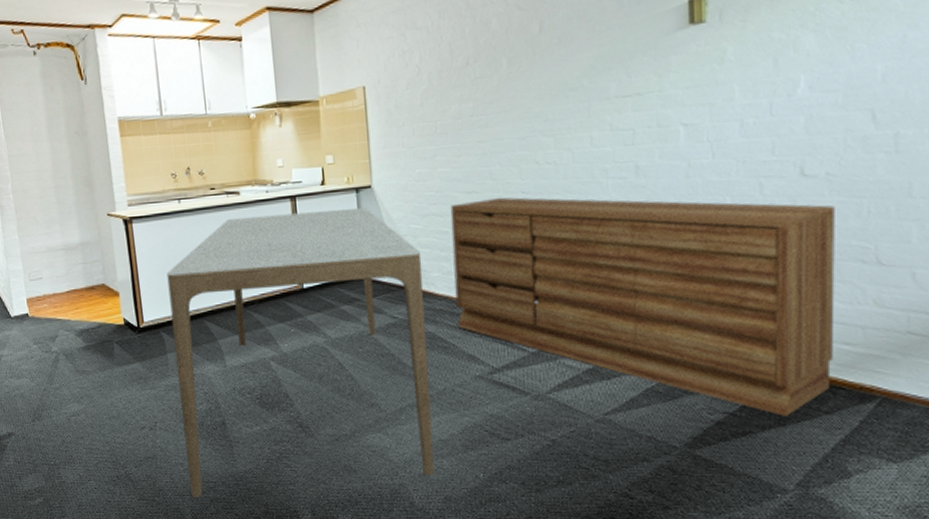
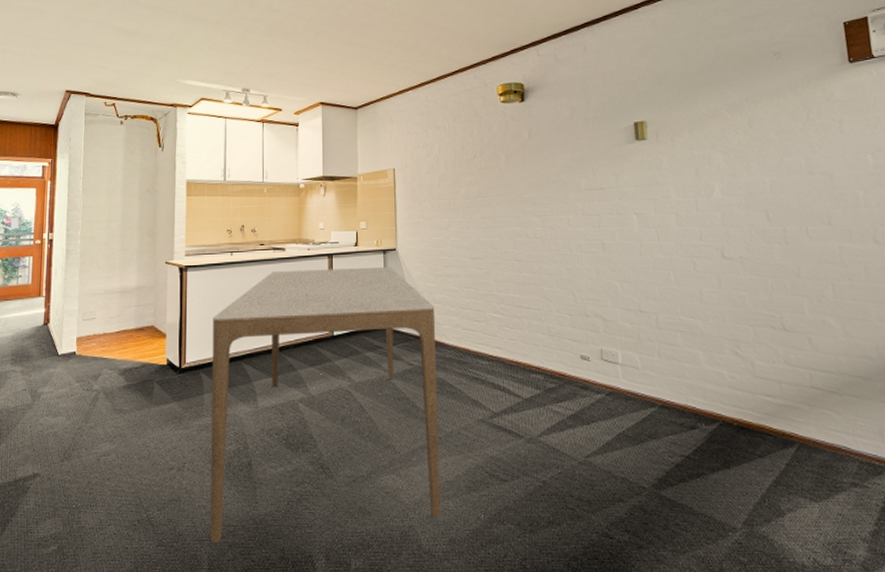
sideboard: present [450,197,835,416] -> none [459,263,760,459]

